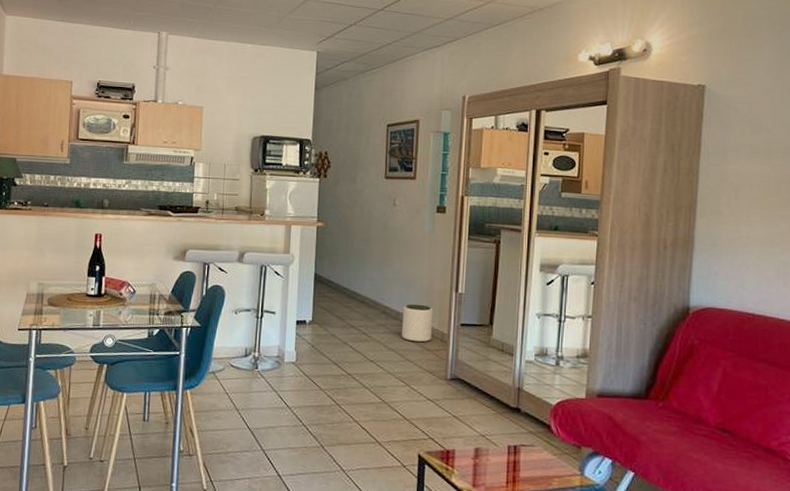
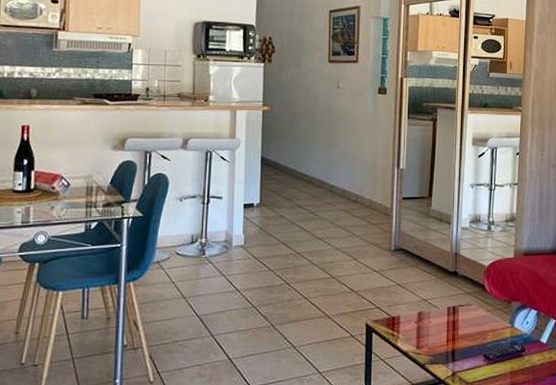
plant pot: present [401,304,433,343] -> none [347,181,377,218]

